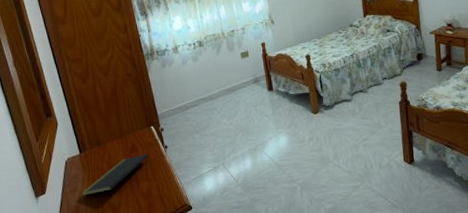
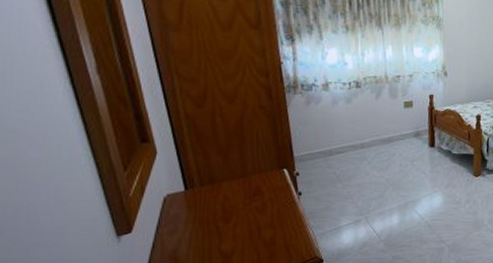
notepad: present [81,154,149,196] -> none [182,199,277,239]

